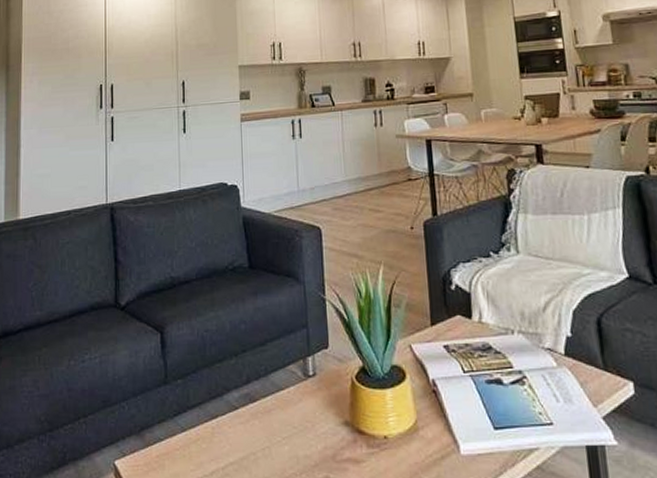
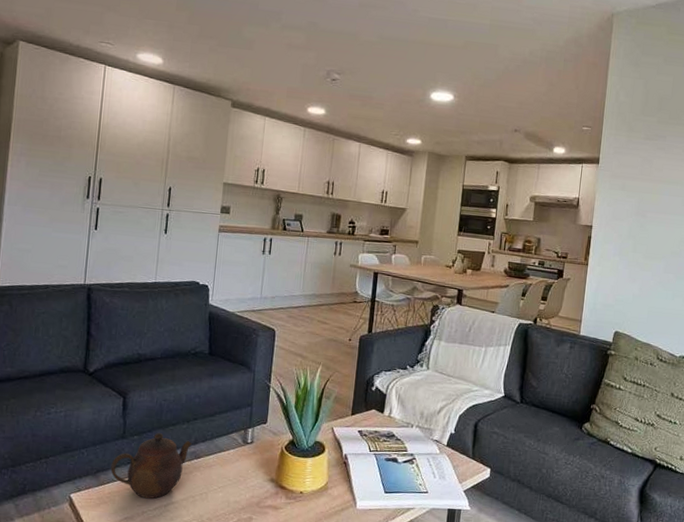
teapot: none [156,372,244,459] -> present [110,432,192,499]

